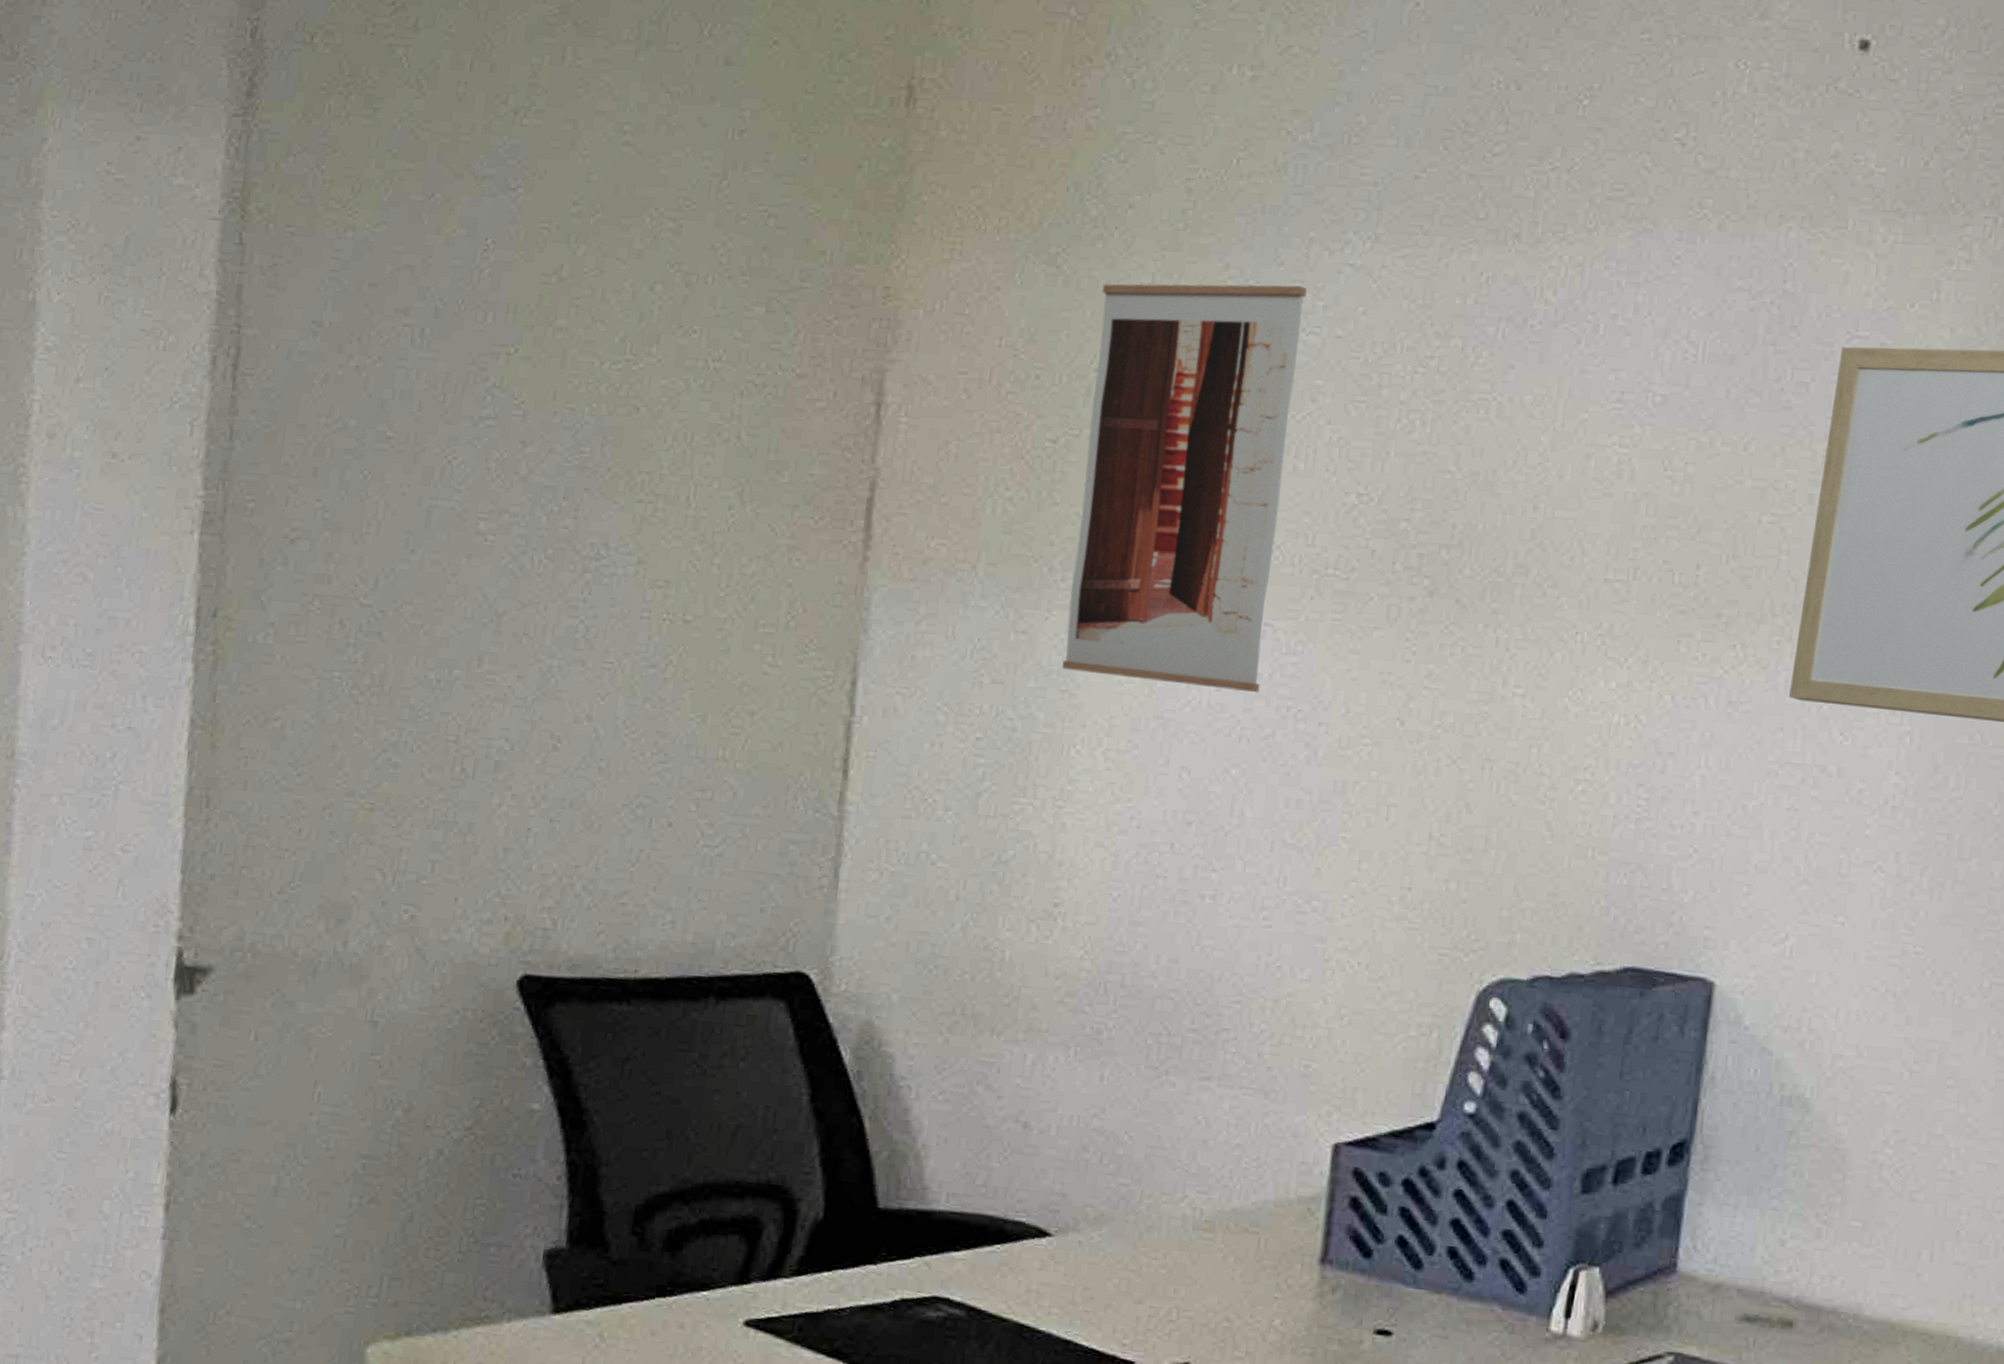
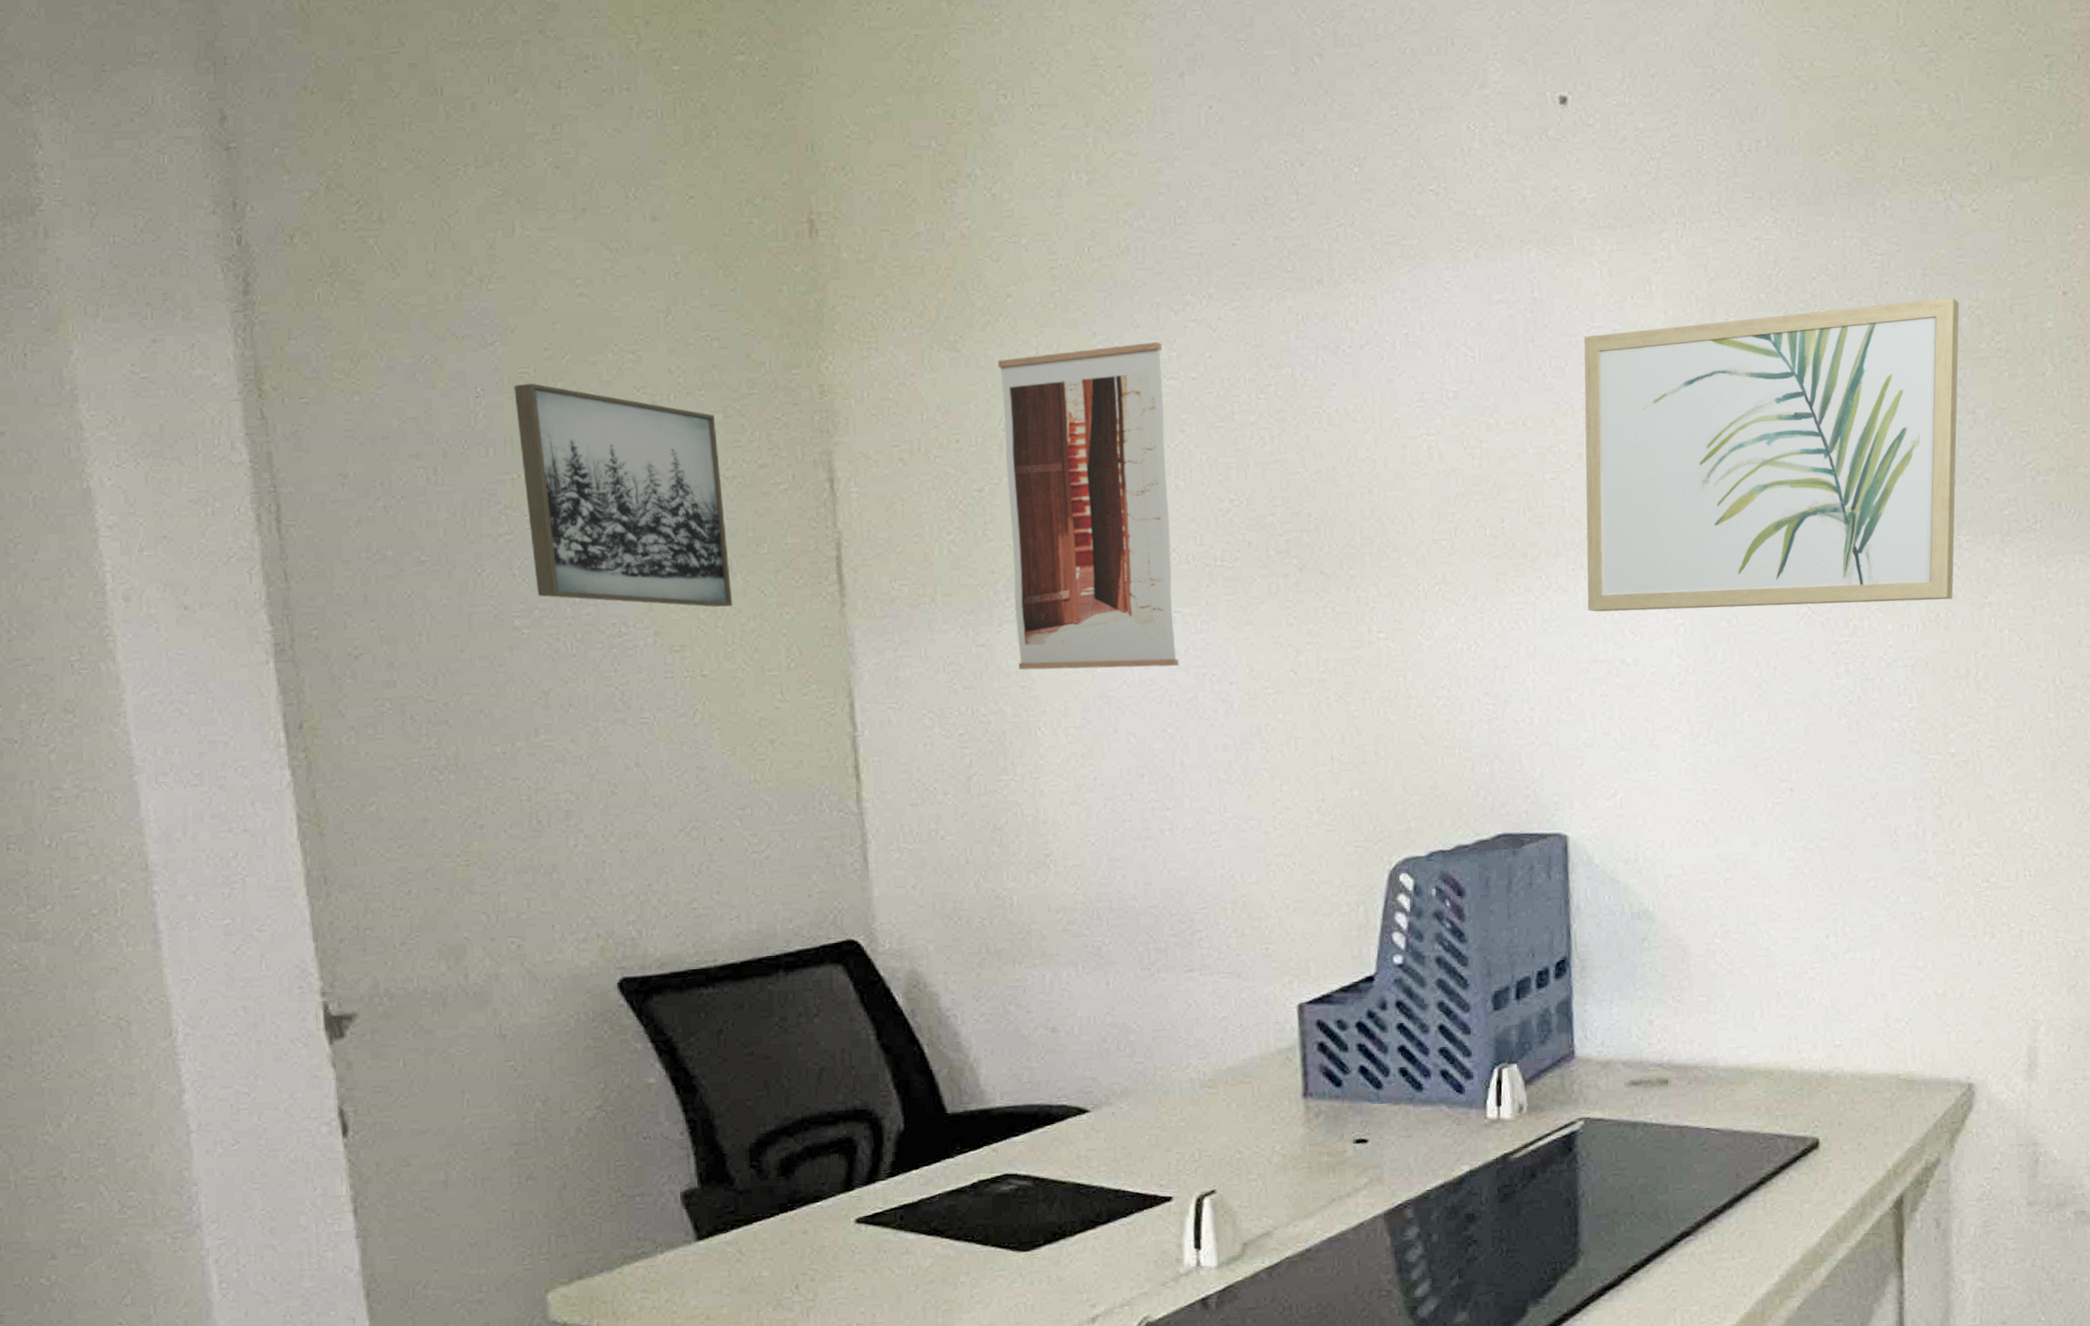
wall art: none [511,241,755,541] -> present [514,383,733,607]

